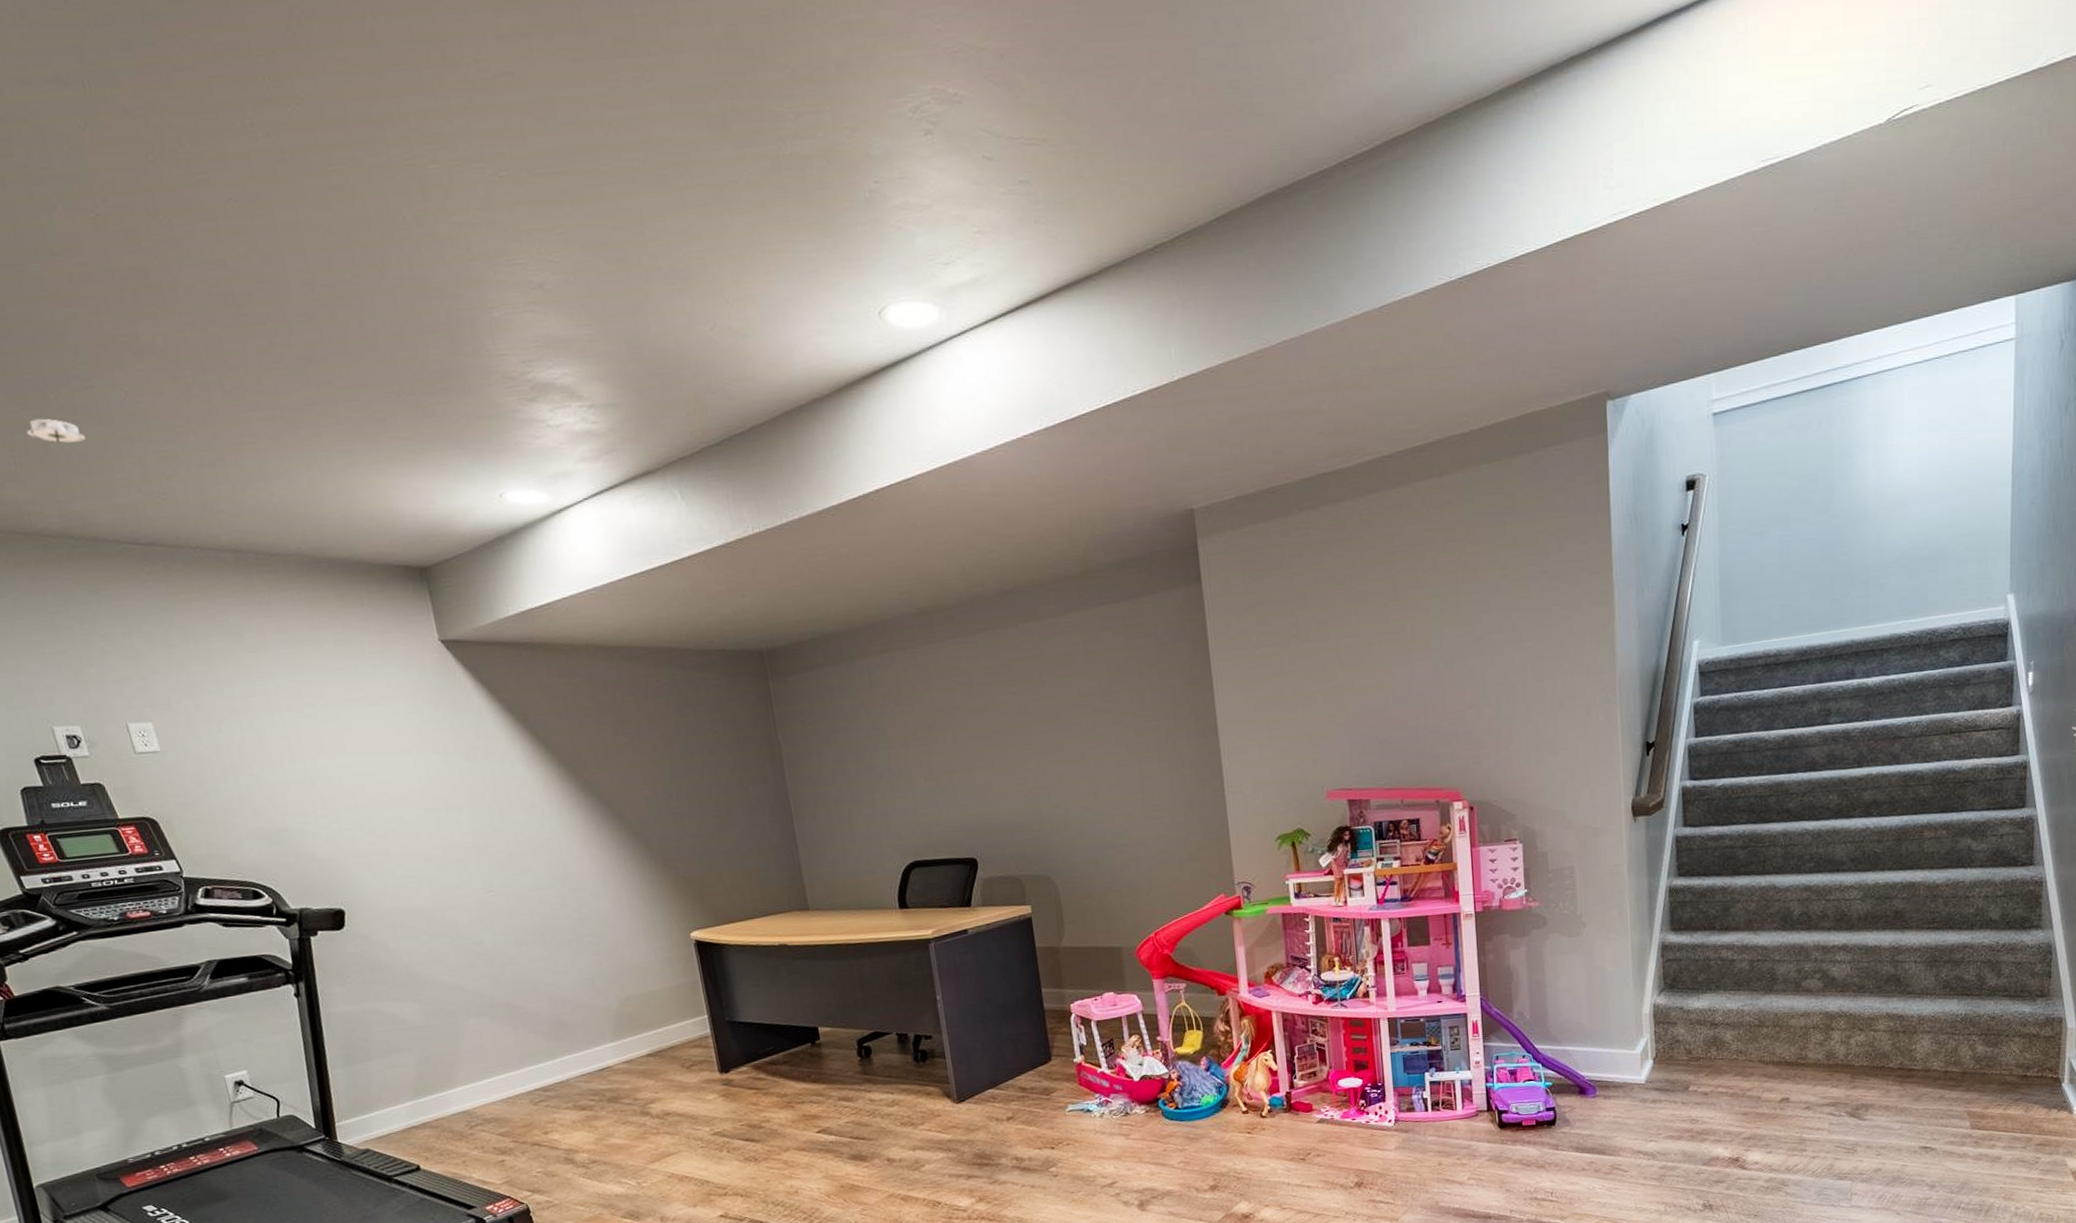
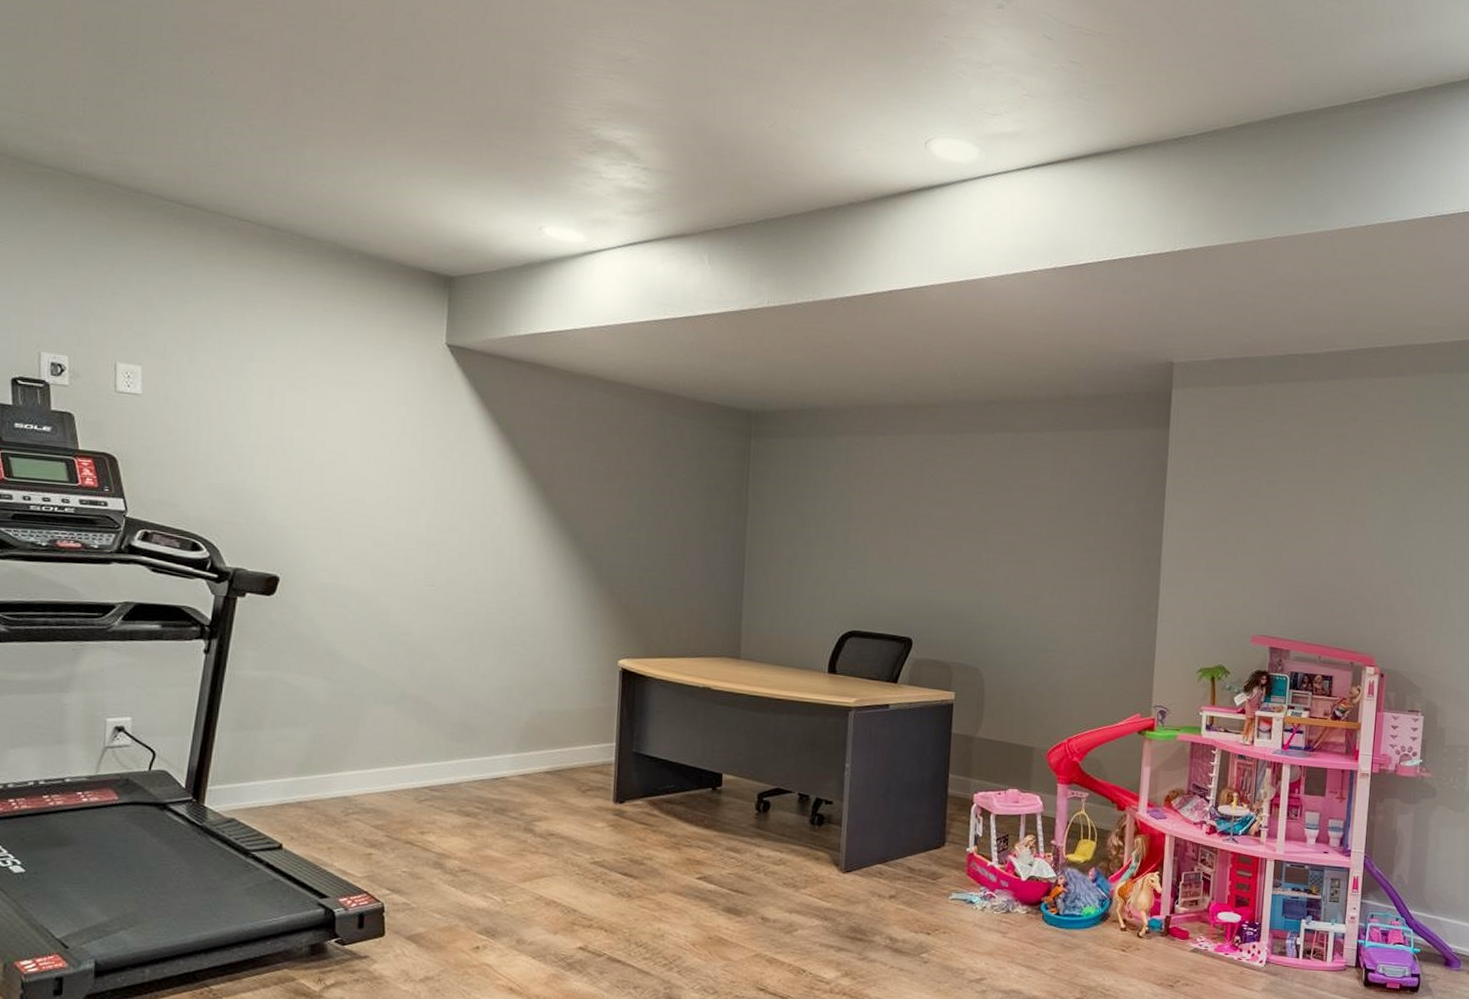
smoke detector: present [26,418,86,443] -> none [104,76,161,105]

